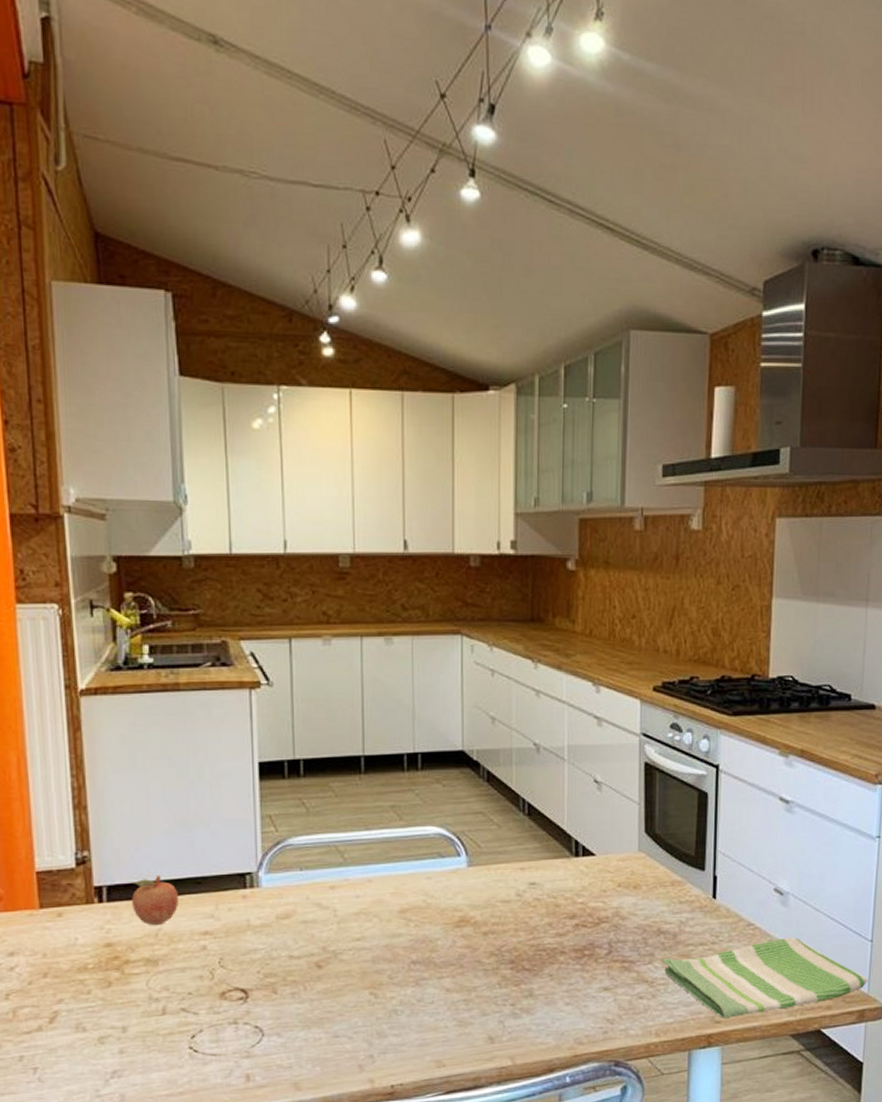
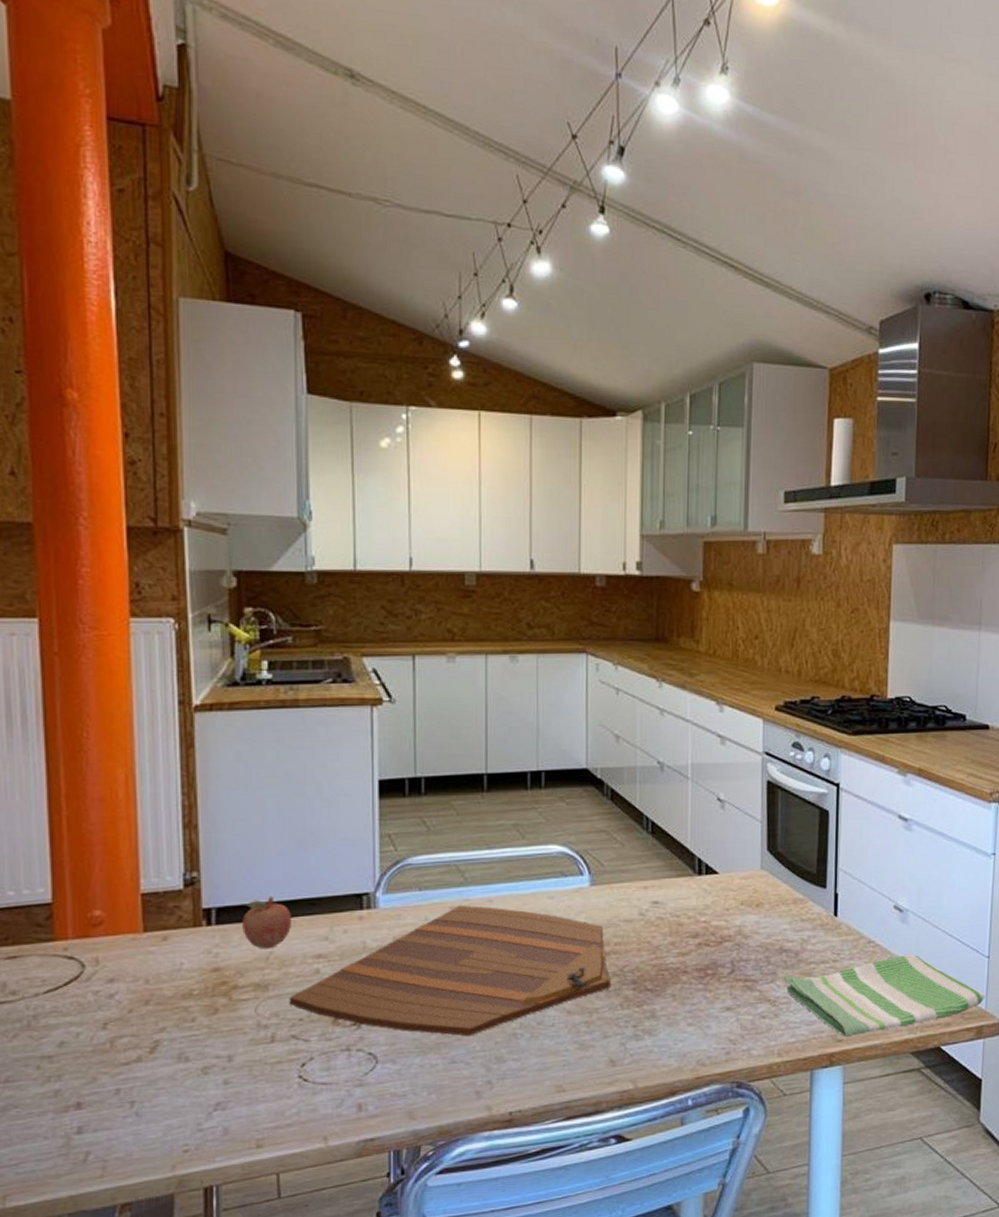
cutting board: none [178,884,489,1012] -> present [289,905,612,1037]

